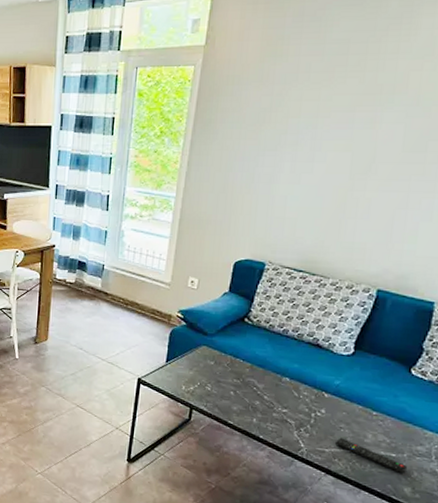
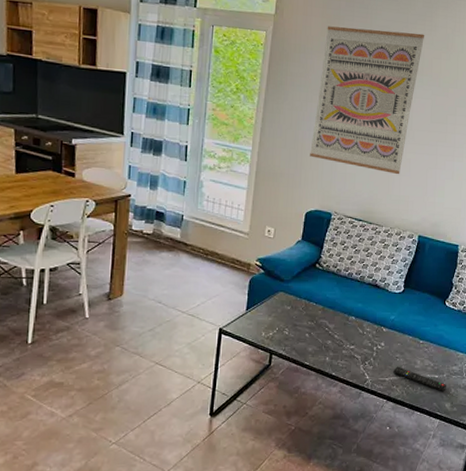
wall art: none [241,41,399,218] -> present [310,26,424,175]

